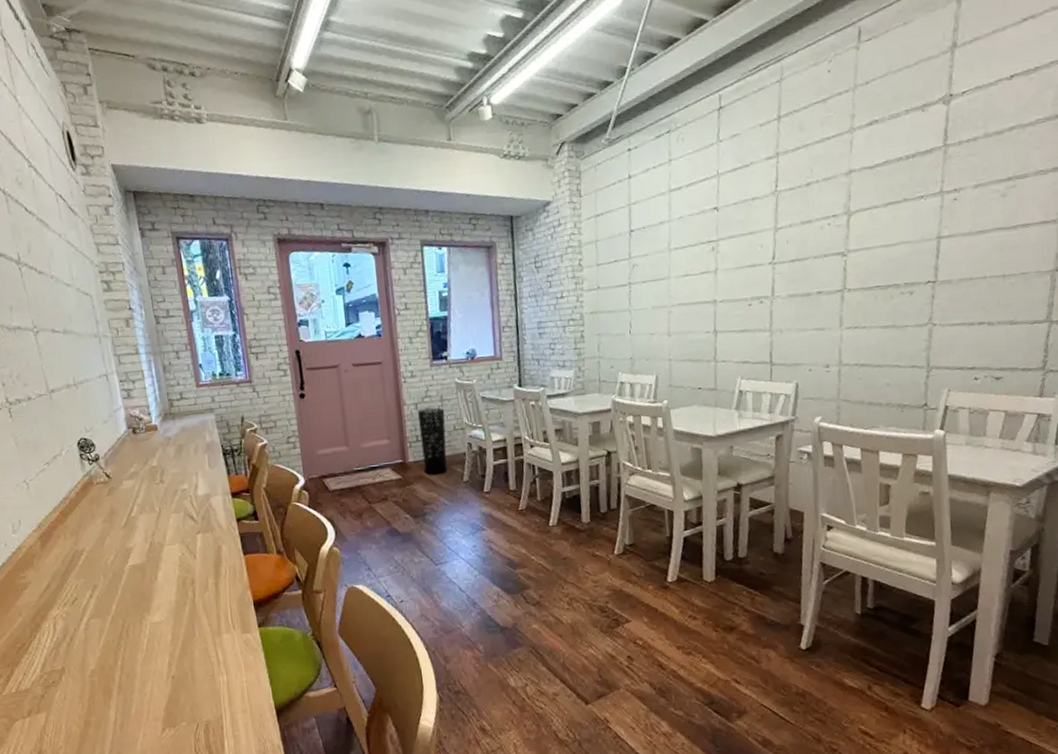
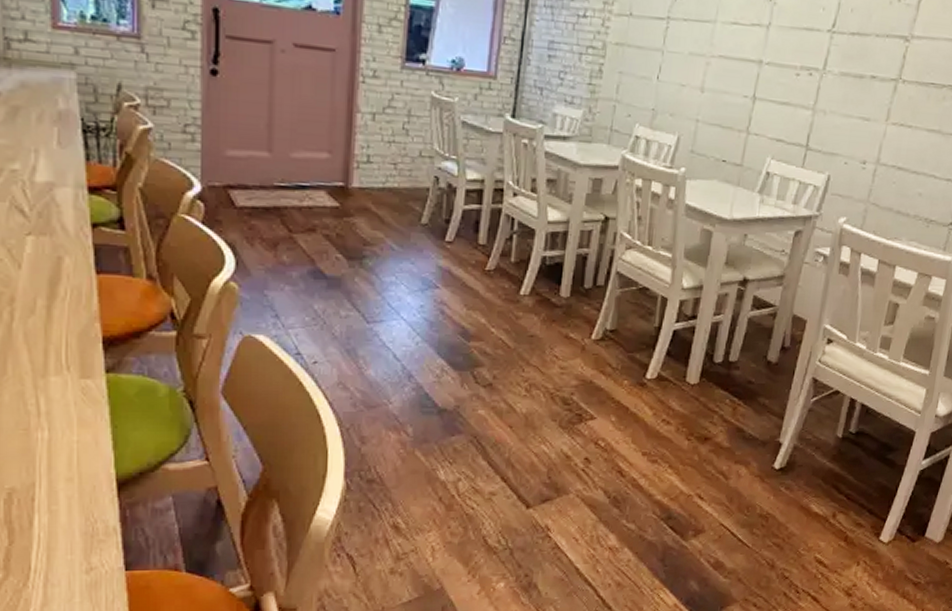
umbrella stand: present [418,407,447,476] -> none [372,122,411,211]

